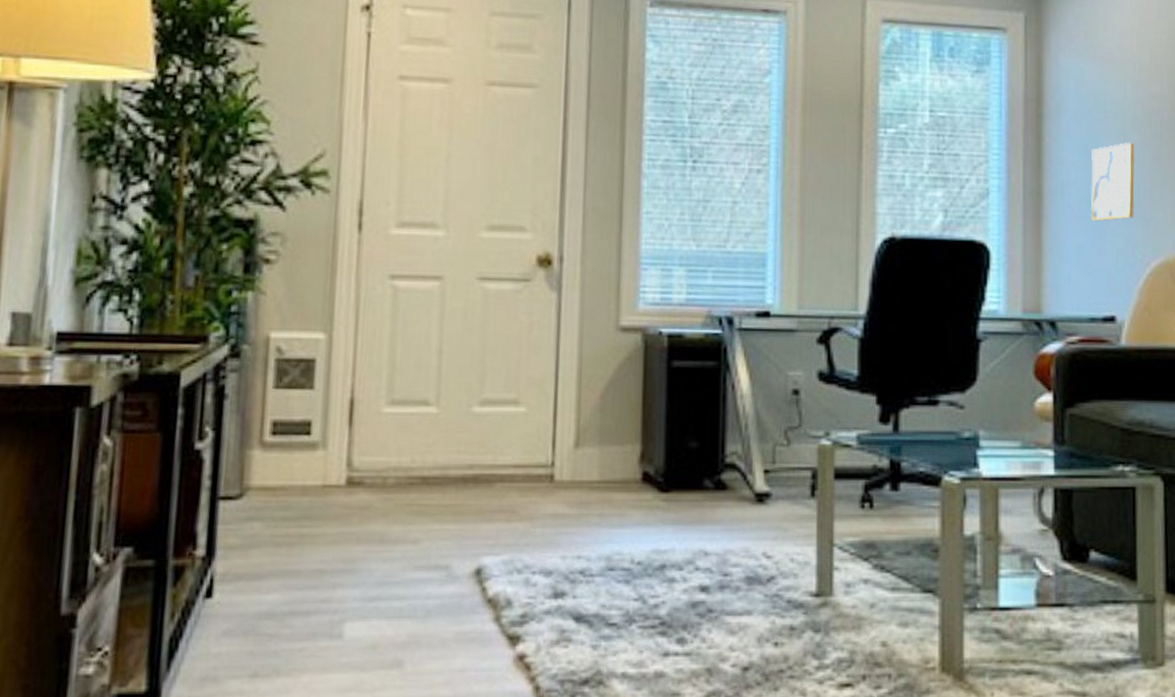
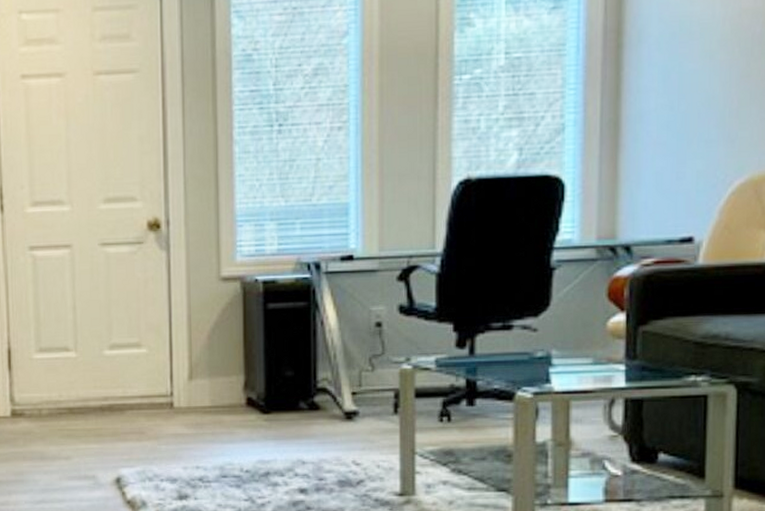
wall art: present [1090,143,1135,222] -> none [670,63,722,146]

